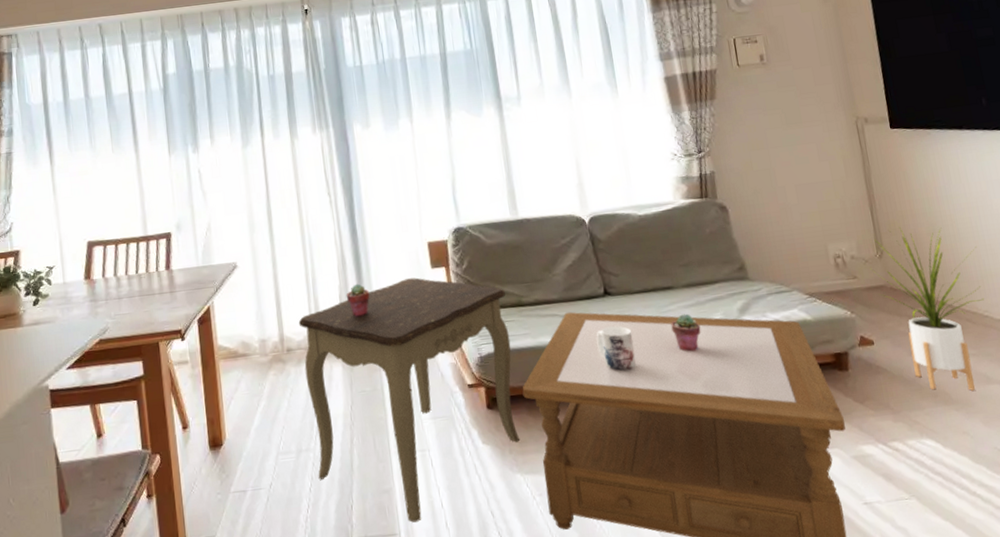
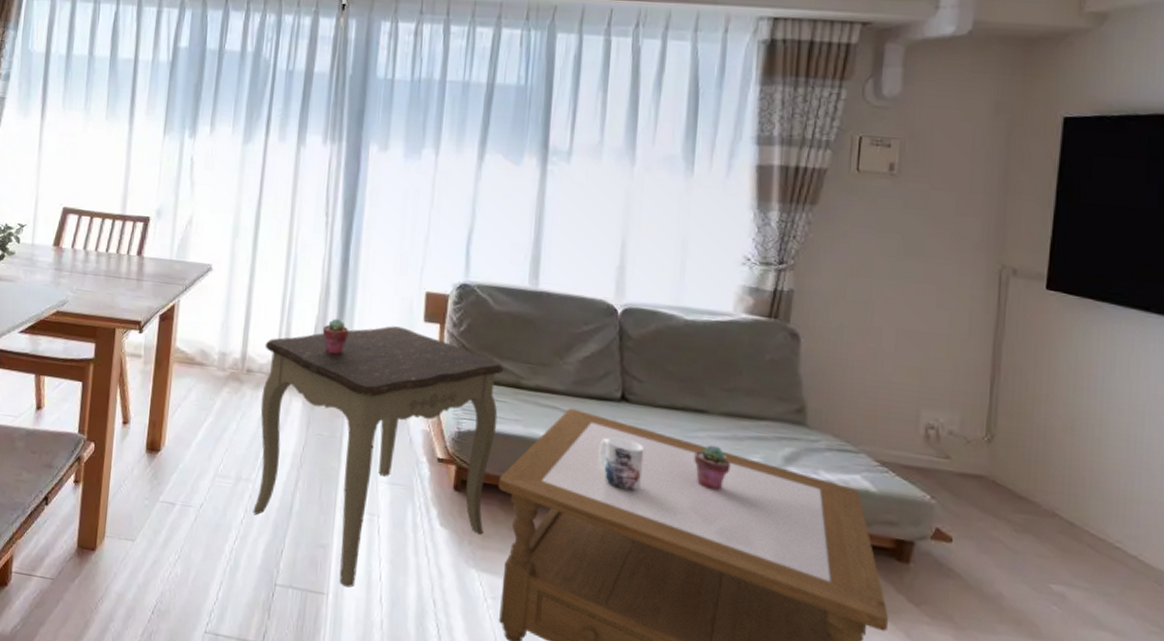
house plant: present [870,227,984,391] -> none [971,411,1129,631]

